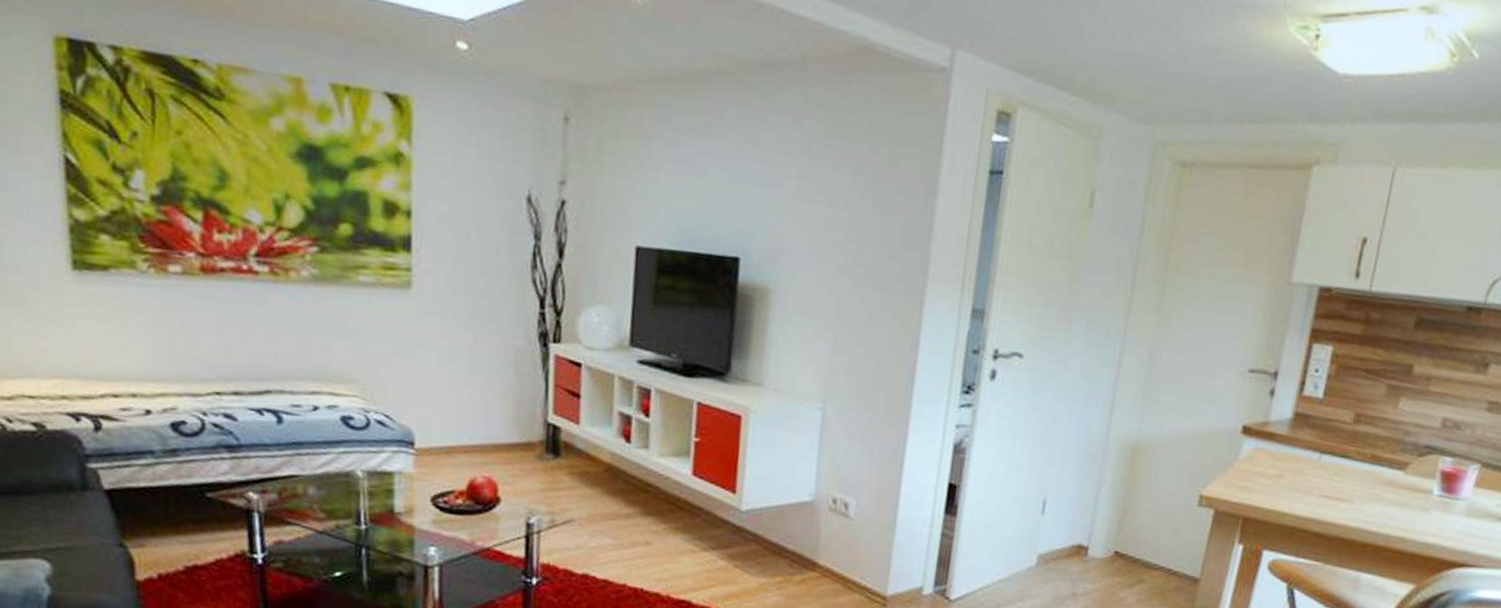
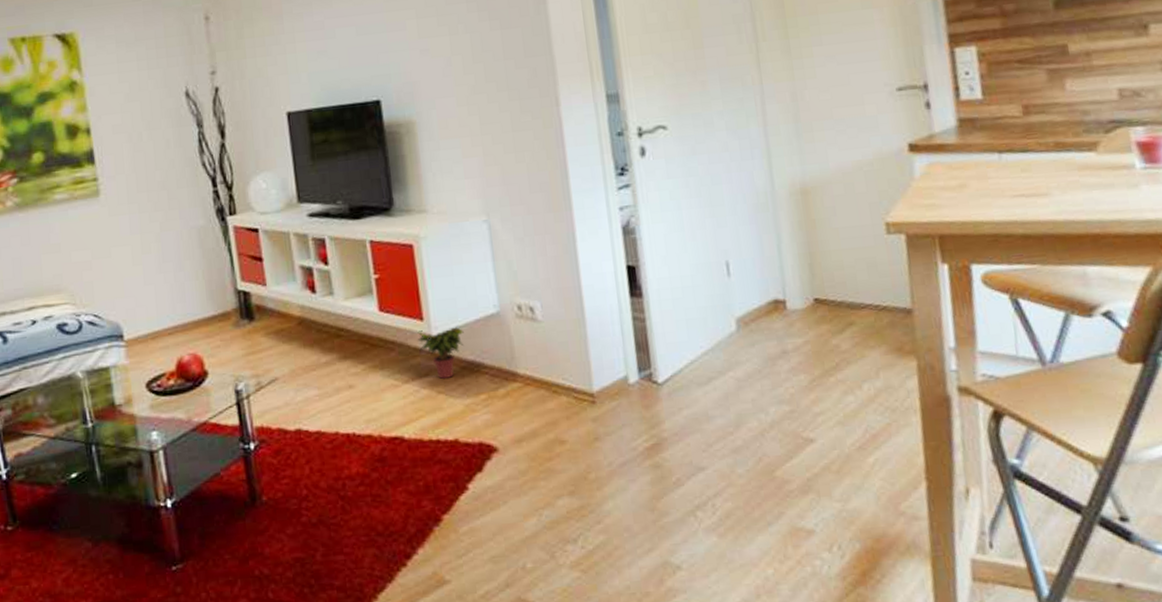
potted plant: none [726,503,774,555] -> present [417,327,464,379]

